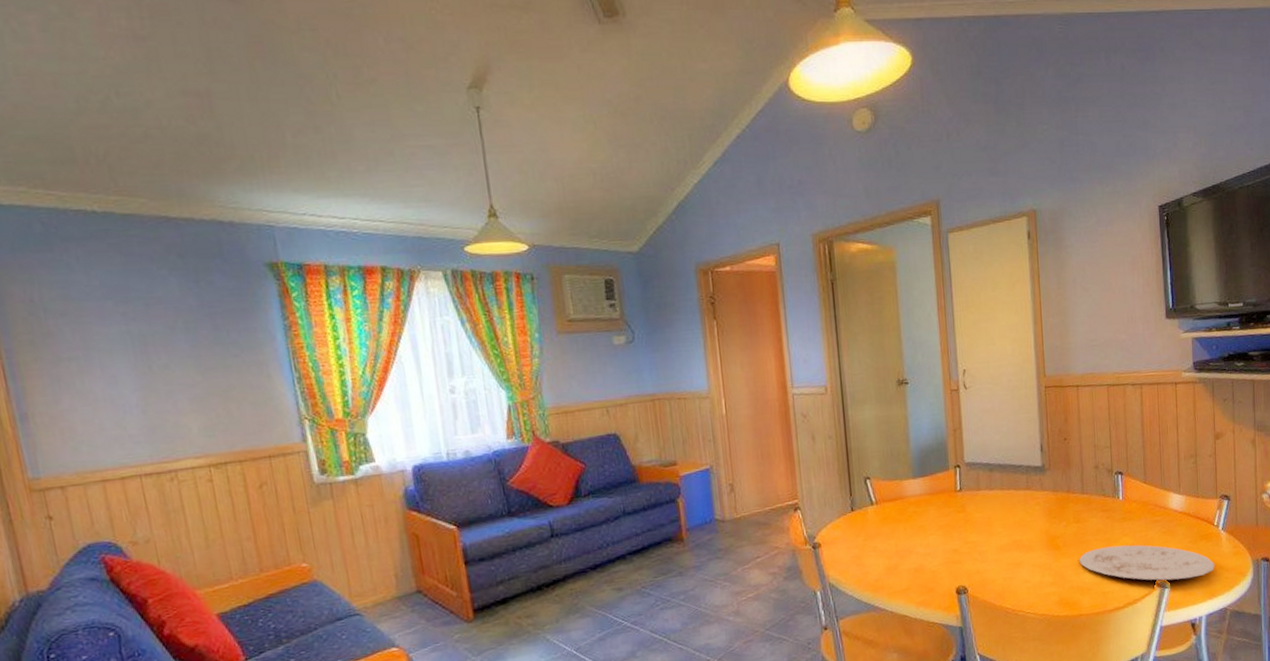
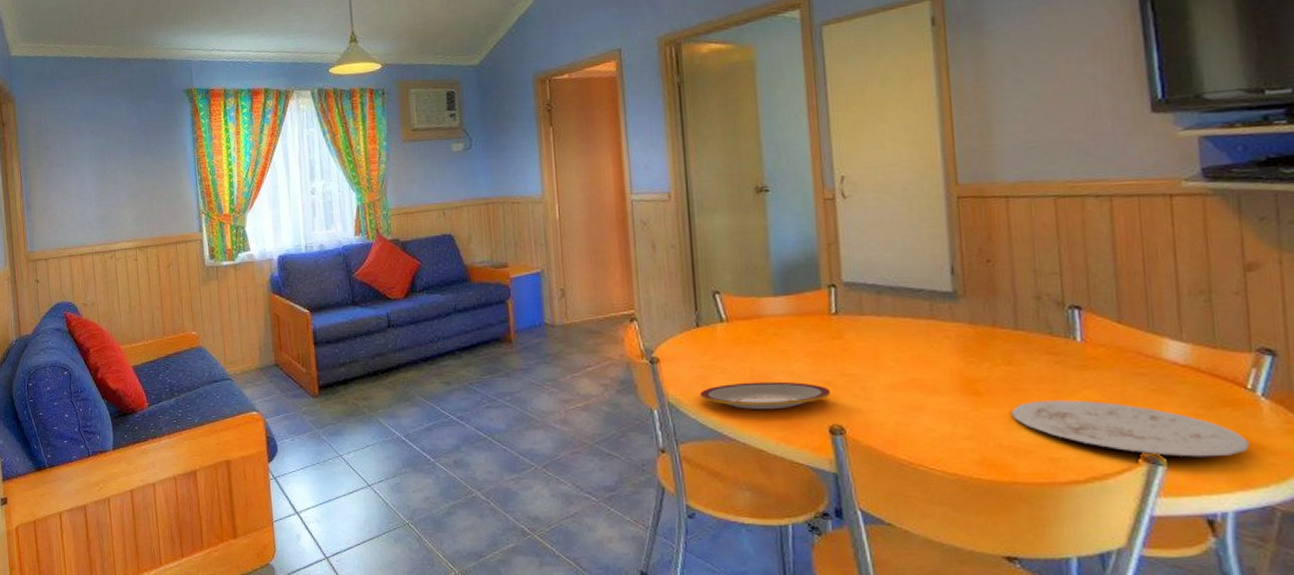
plate: none [856,552,957,582] -> present [700,381,831,410]

